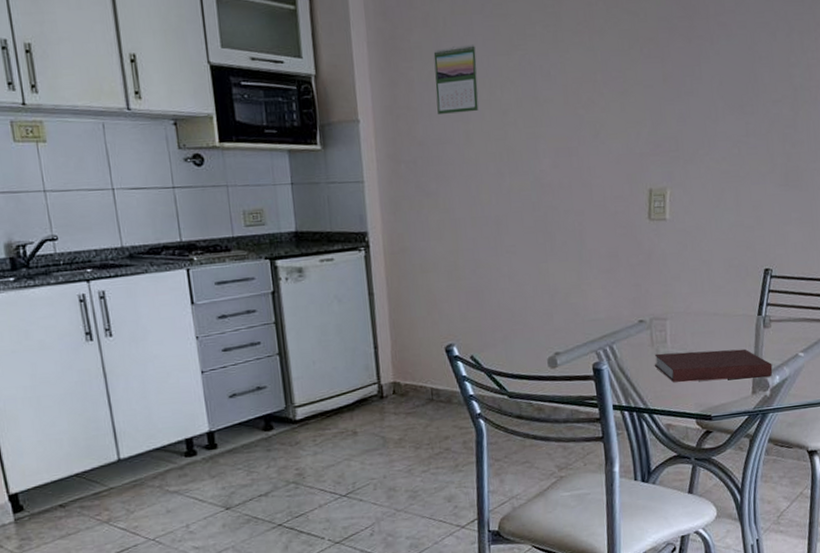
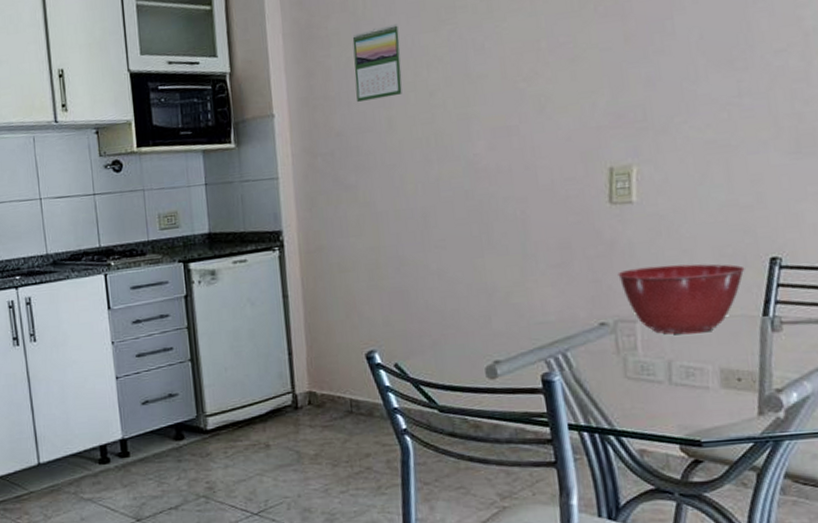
mixing bowl: none [653,272,747,330] -> present [617,264,745,335]
notebook: present [654,348,773,383] -> none [621,358,788,399]

